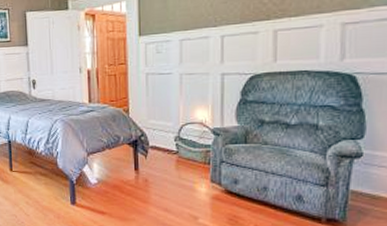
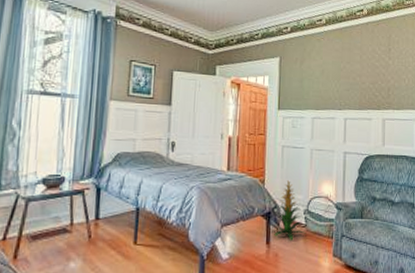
indoor plant: none [137,108,179,167] -> present [269,180,306,241]

